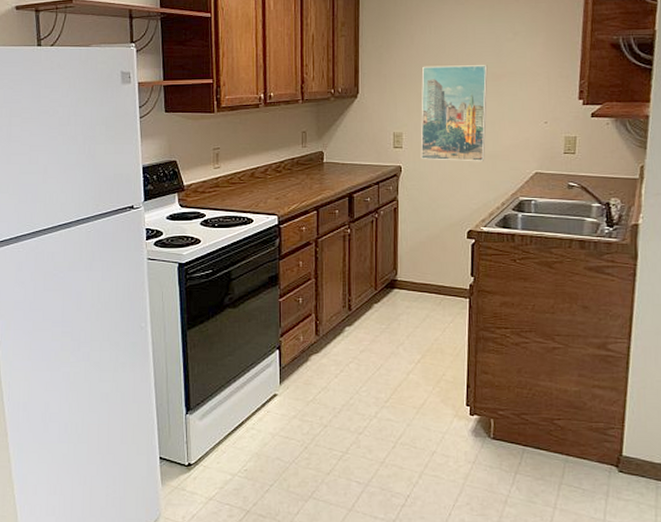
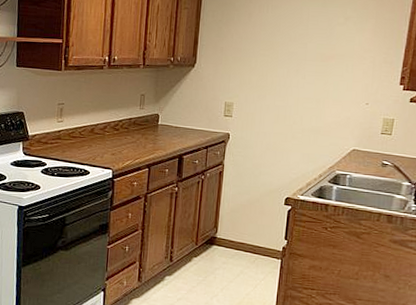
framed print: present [420,65,488,162] -> none [248,42,318,136]

